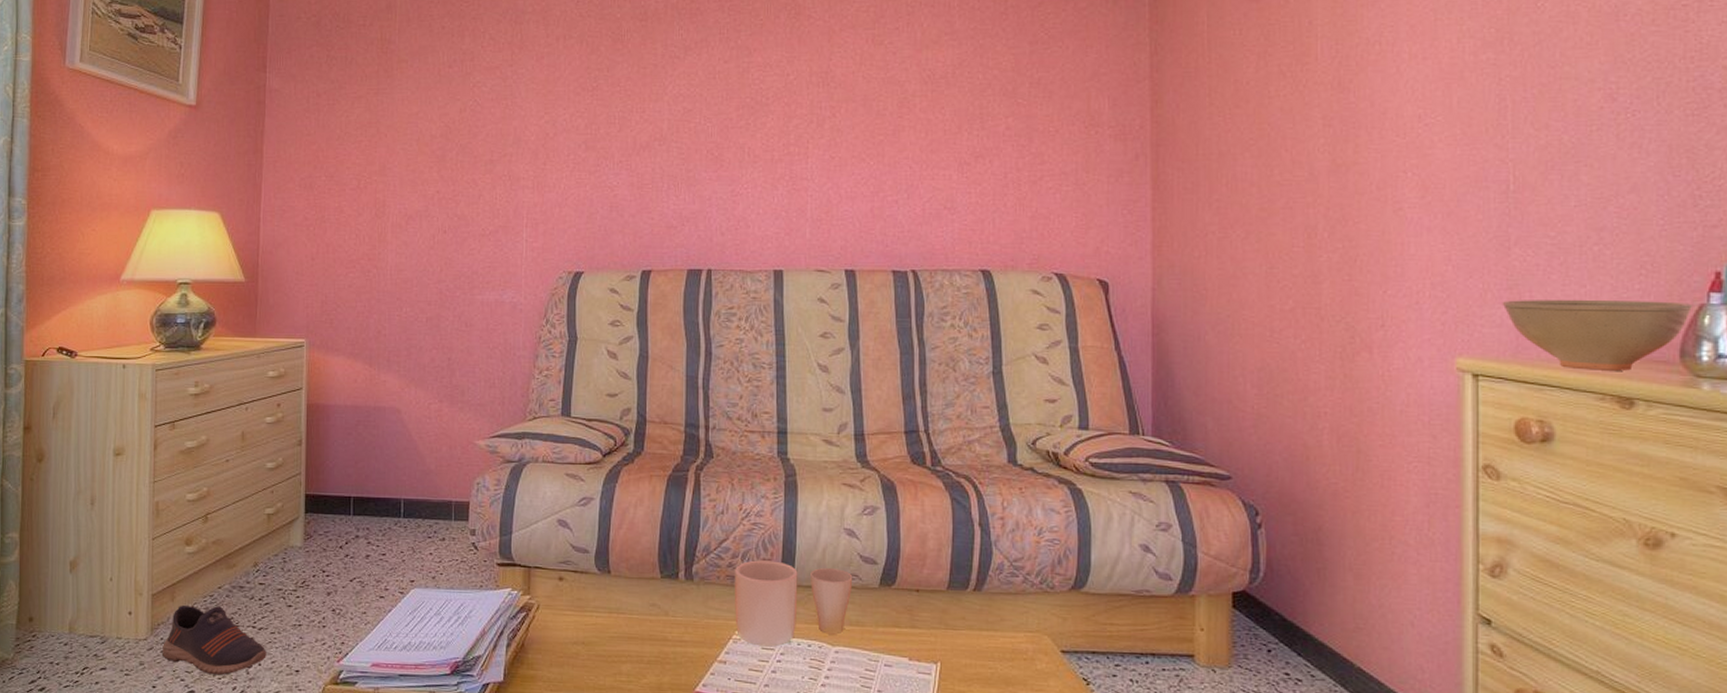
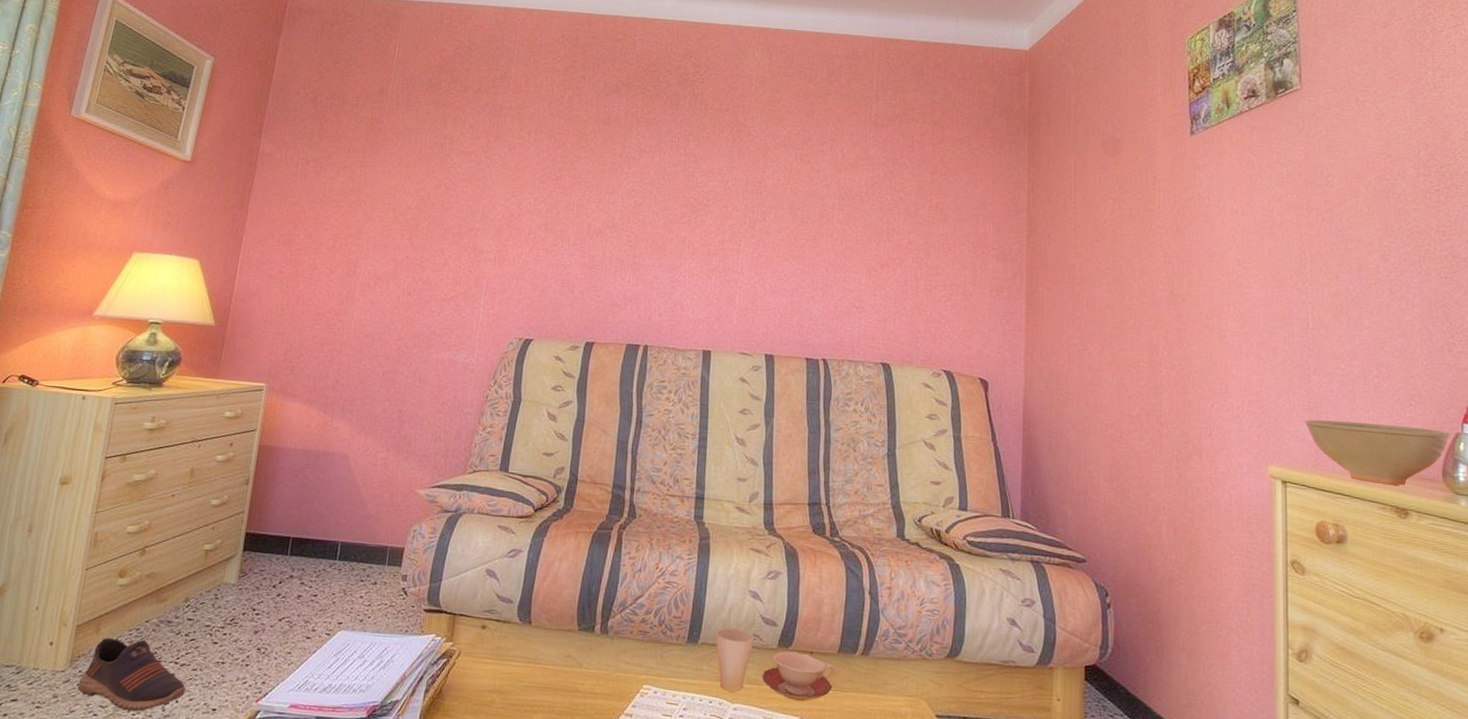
mug: present [735,560,798,647] -> none [643,617,705,702]
teacup: none [864,589,945,641] -> present [762,651,835,701]

